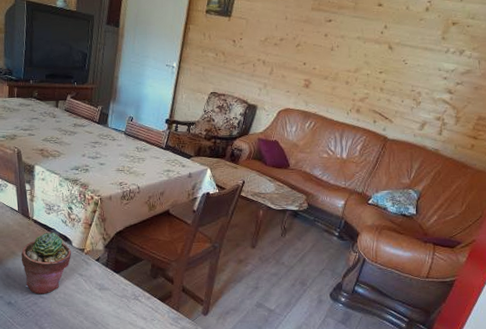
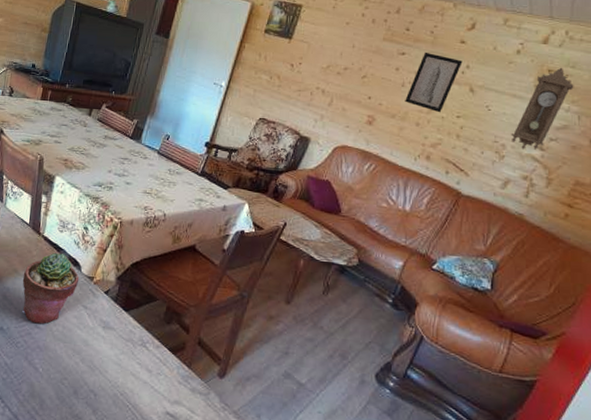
wall art: none [335,17,381,71] -> present [405,52,463,113]
pendulum clock: none [424,19,474,96] -> present [510,67,574,150]

